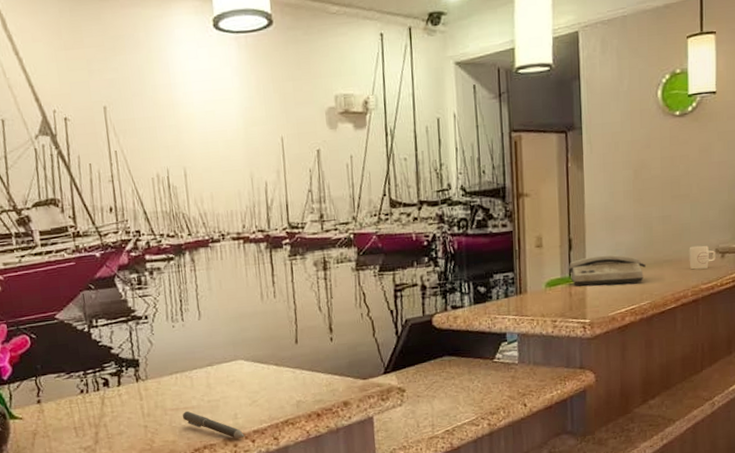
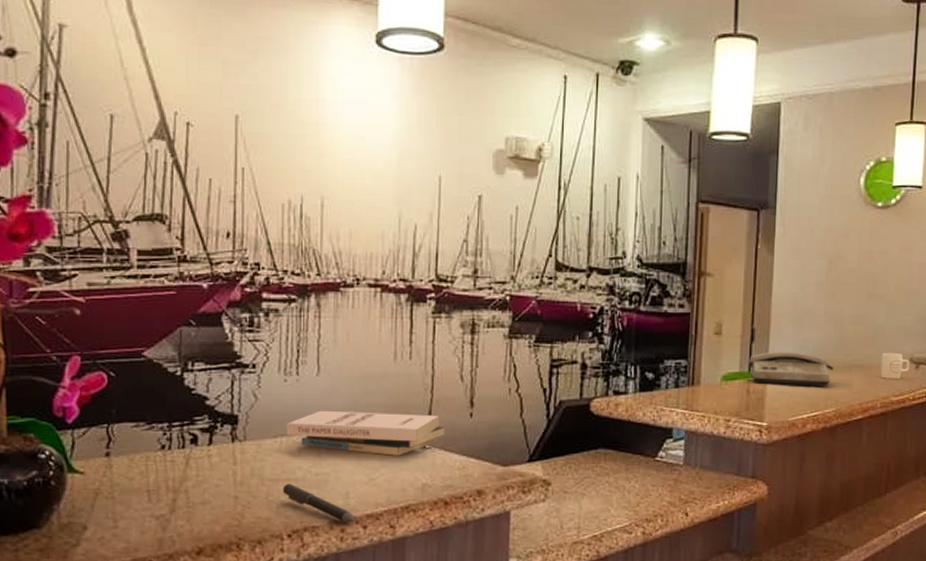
books: none [178,342,312,380] -> present [286,410,446,456]

